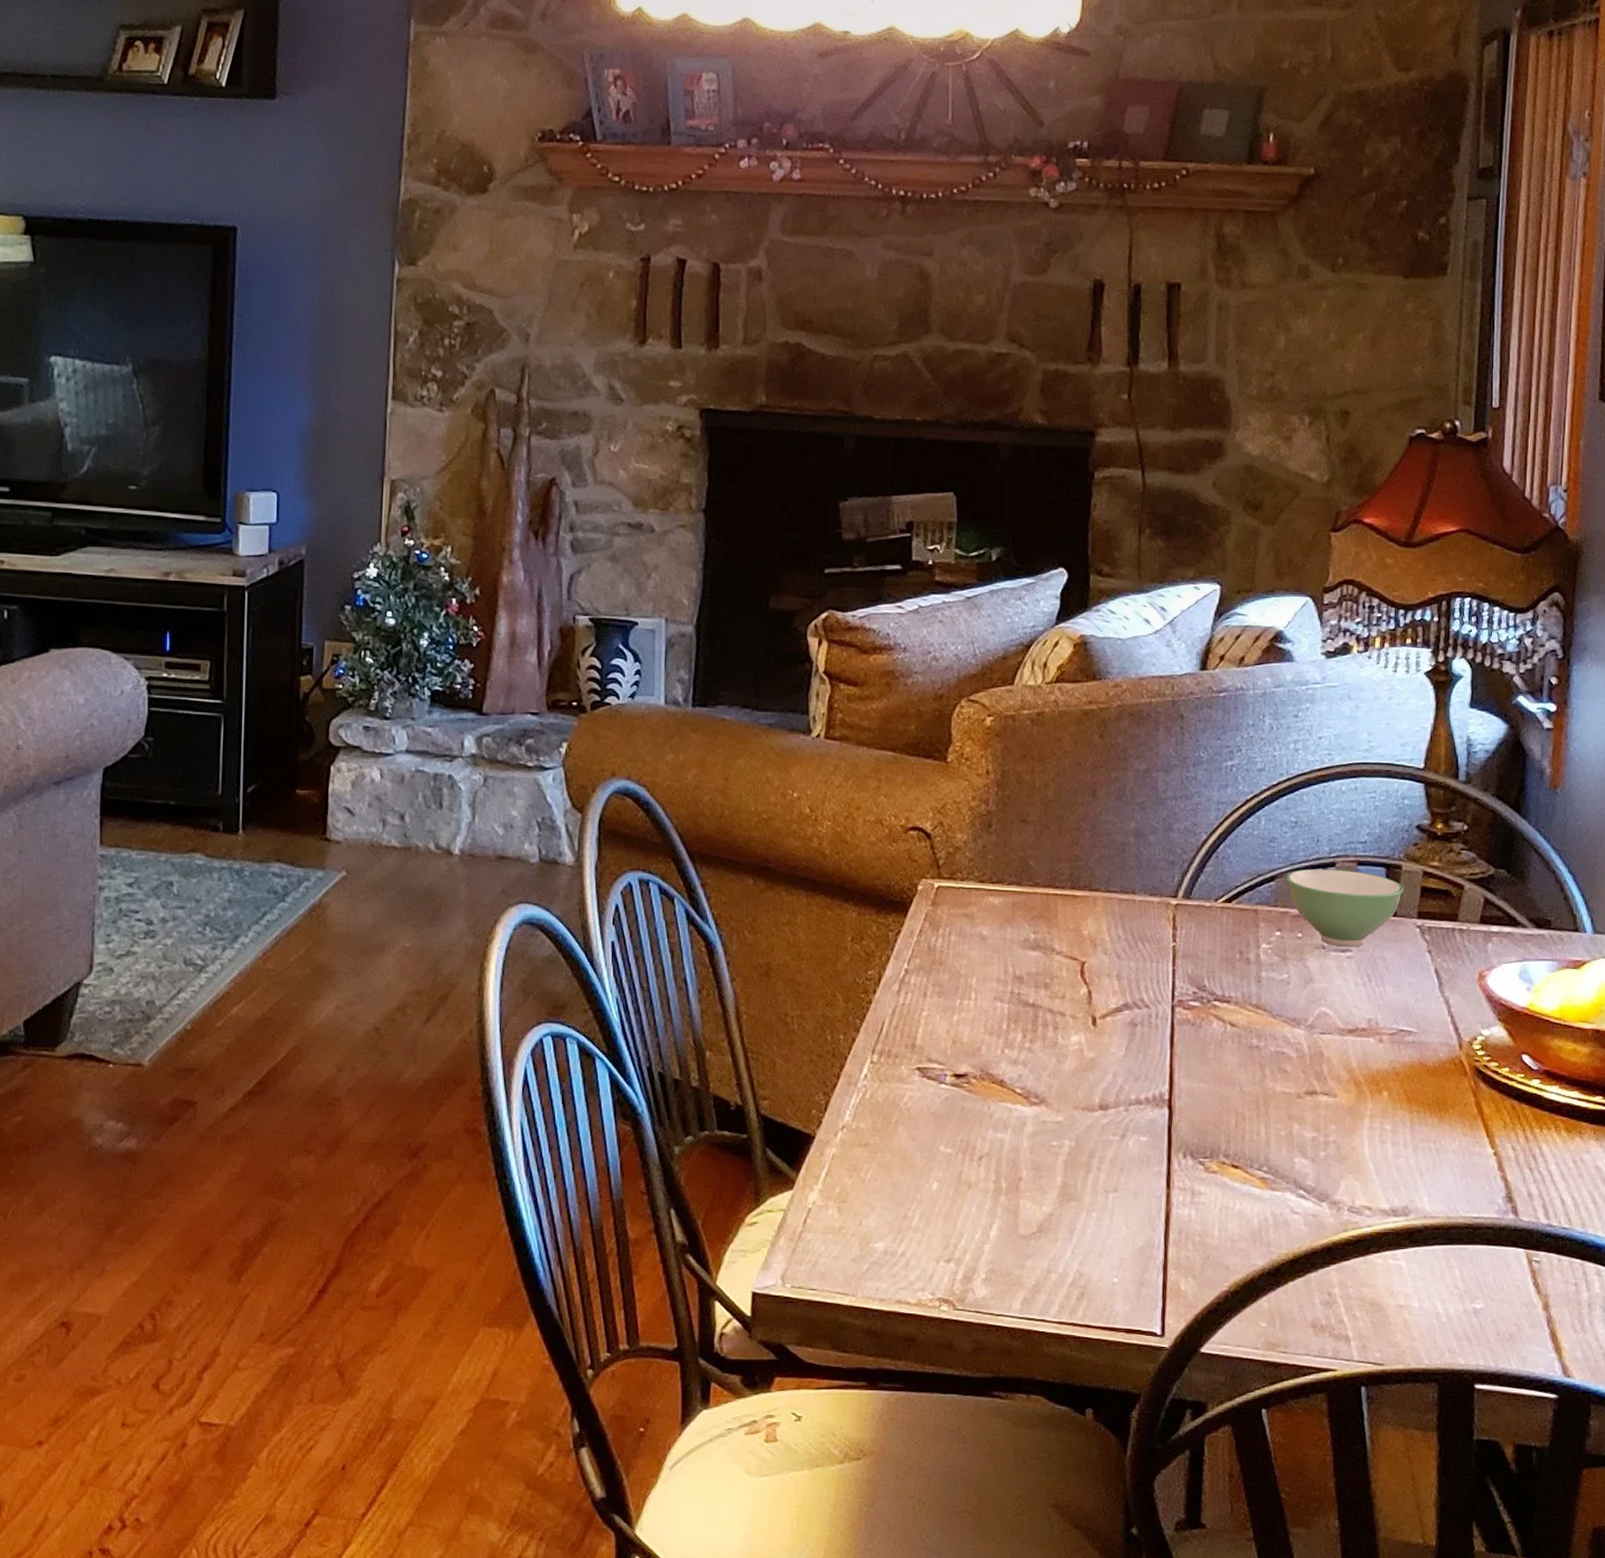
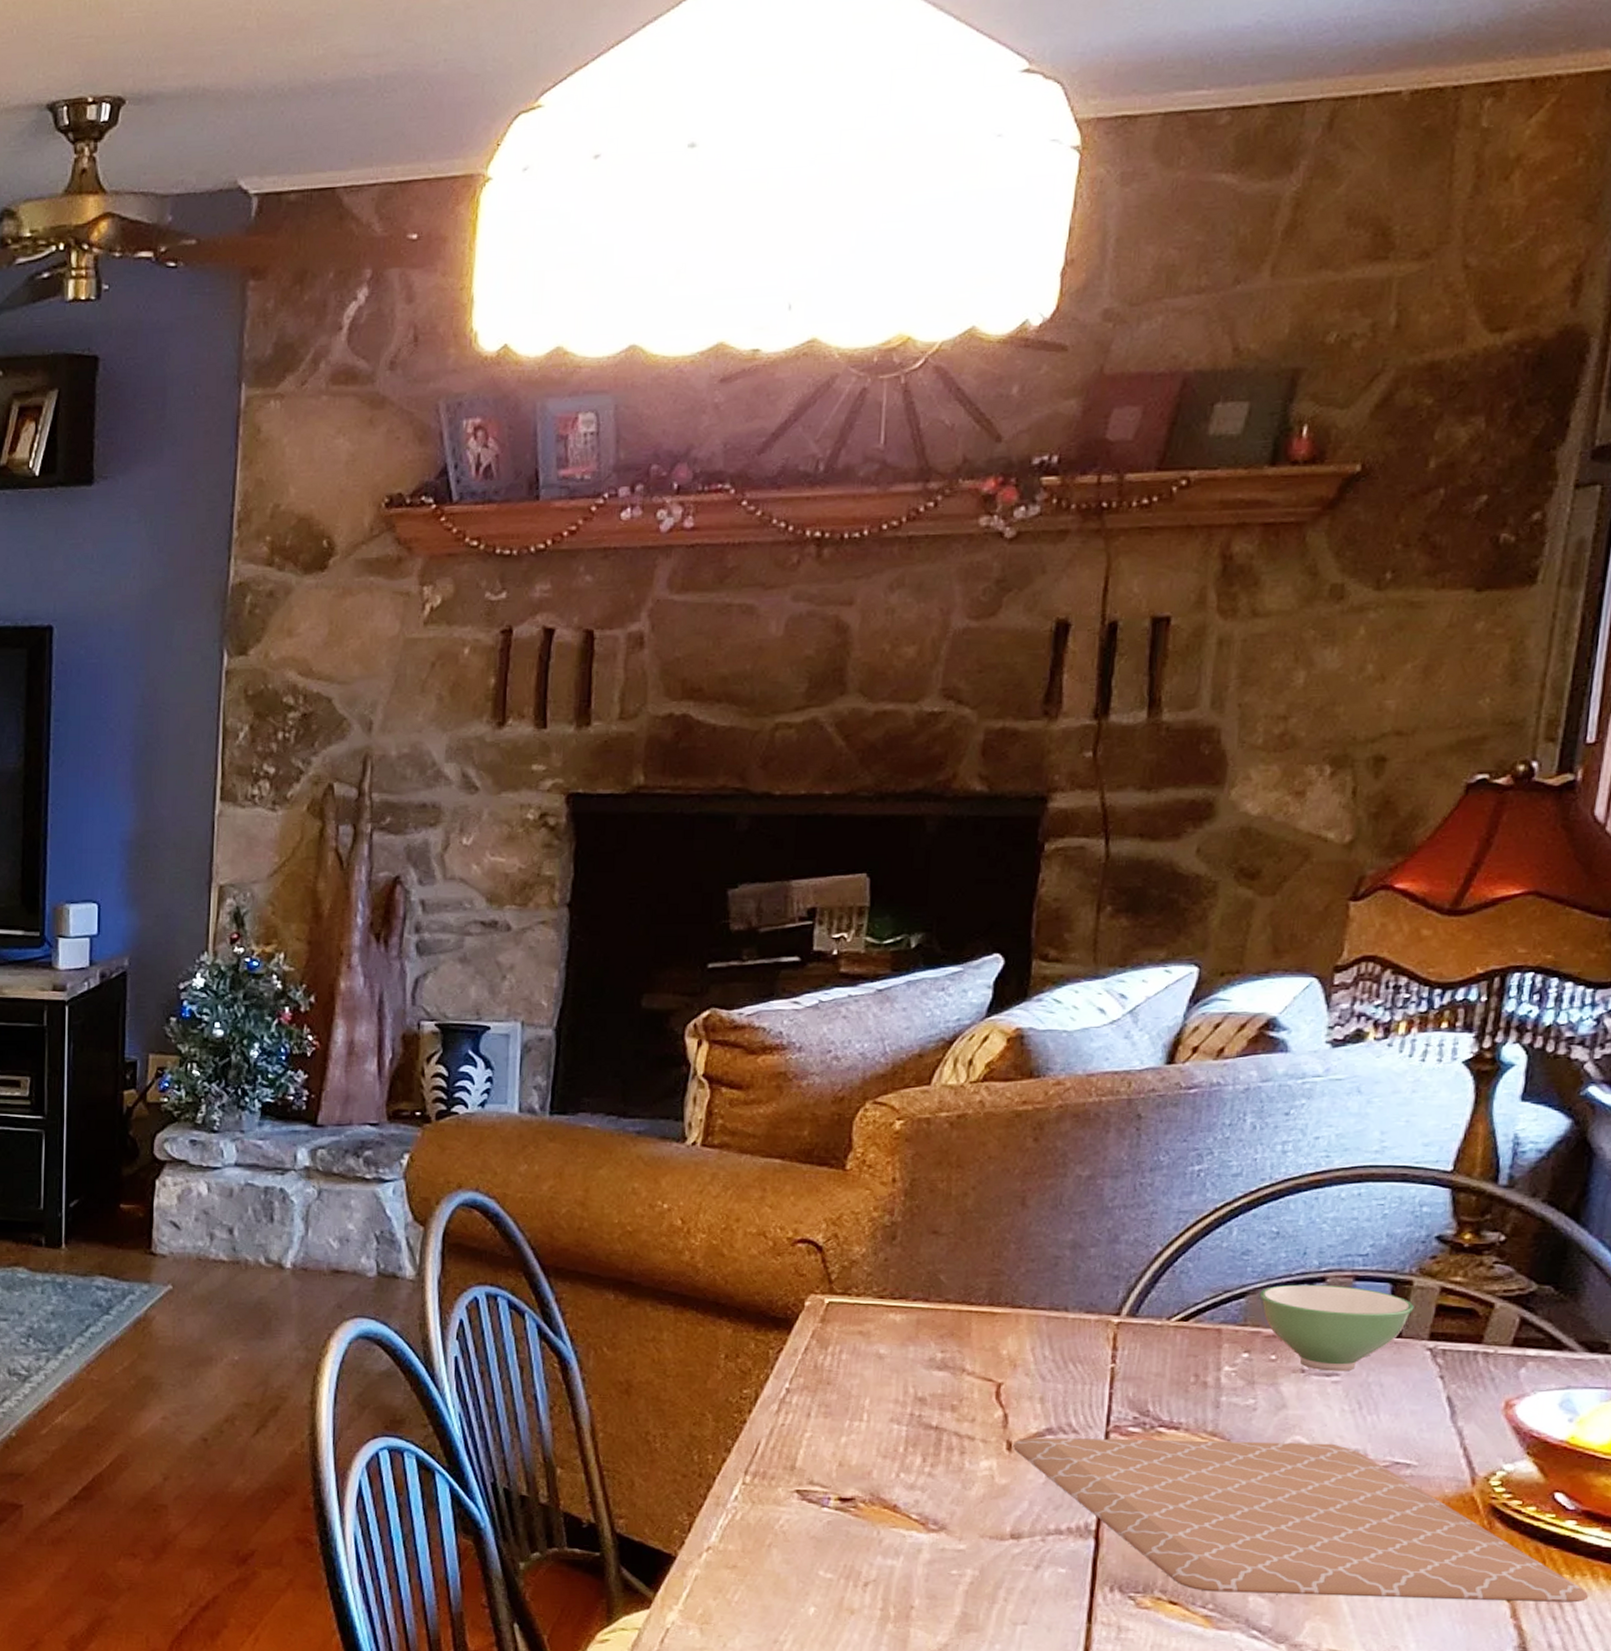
placemat: none [1097,1012,1554,1155] -> present [1013,1438,1588,1603]

